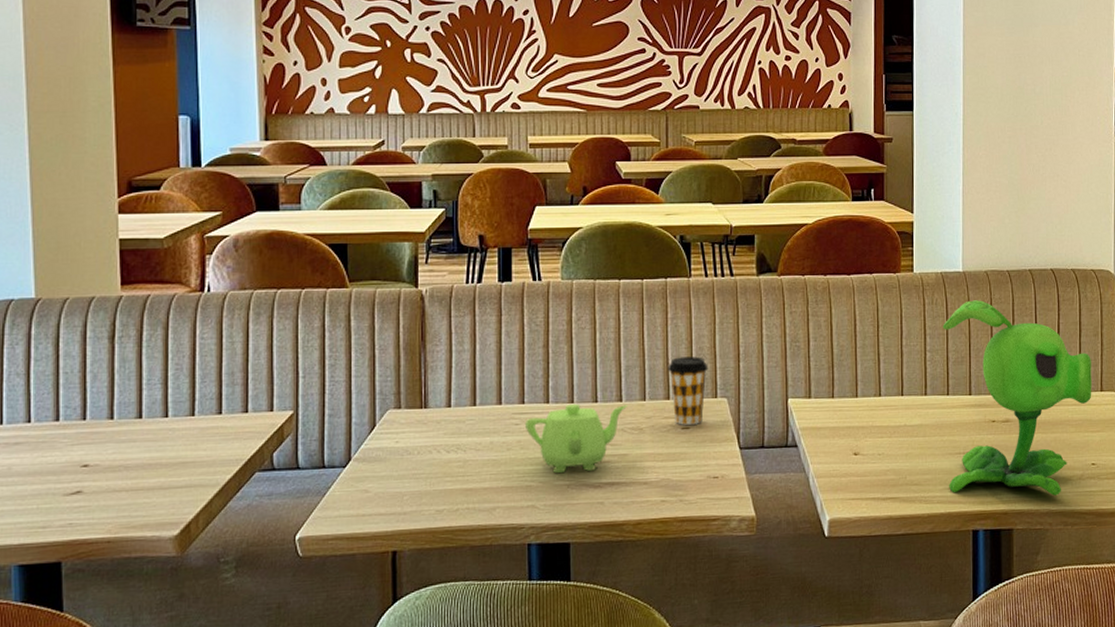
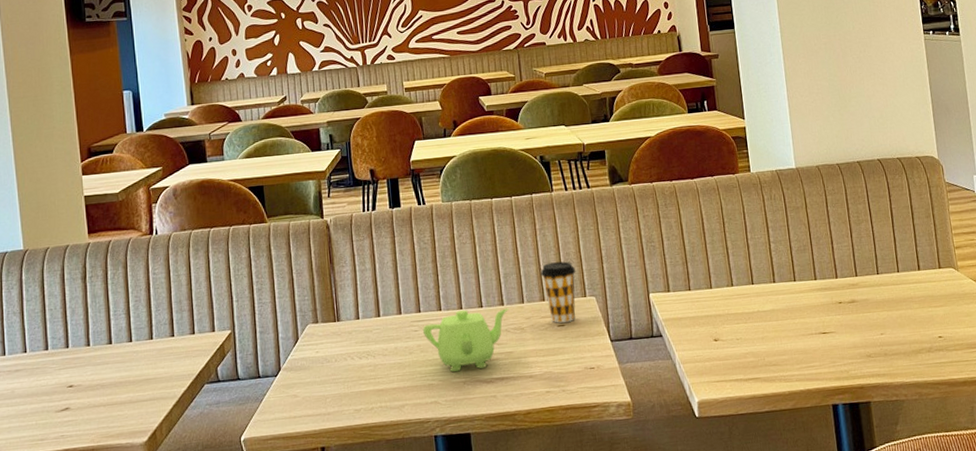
flower: present [943,300,1092,496] -> none [783,192,931,371]

